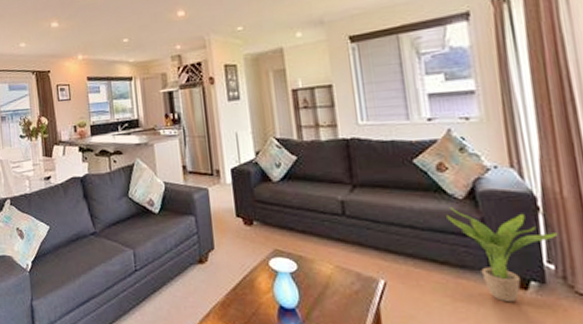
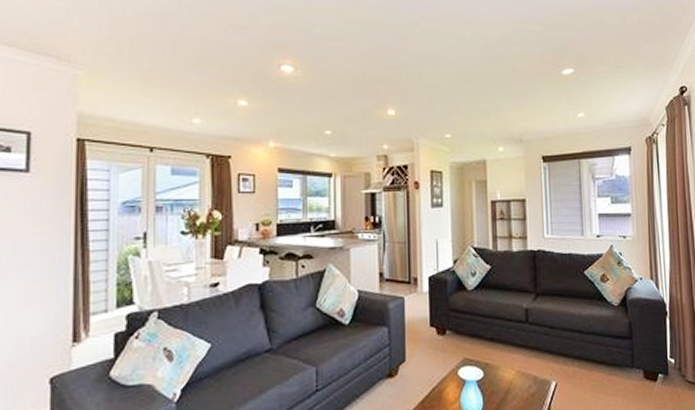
potted plant: present [446,207,558,303] -> none [605,313,678,394]

